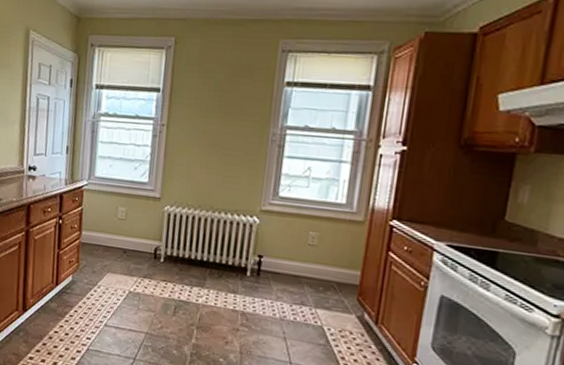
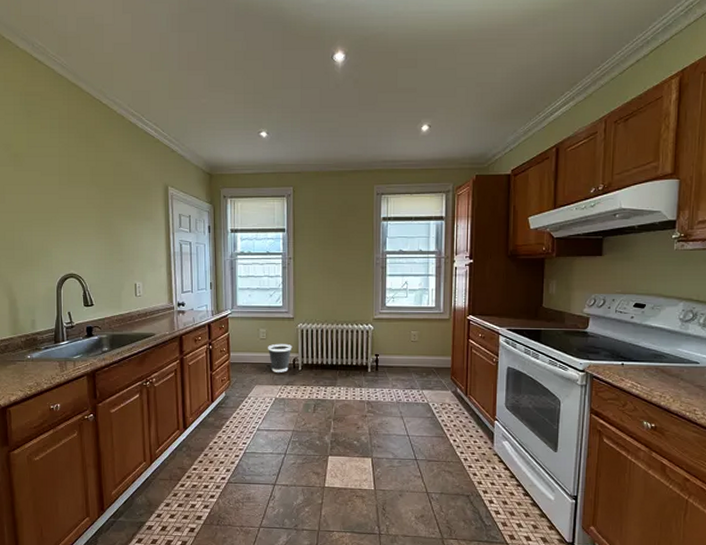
wastebasket: none [126,226,156,262] -> present [268,343,293,373]

